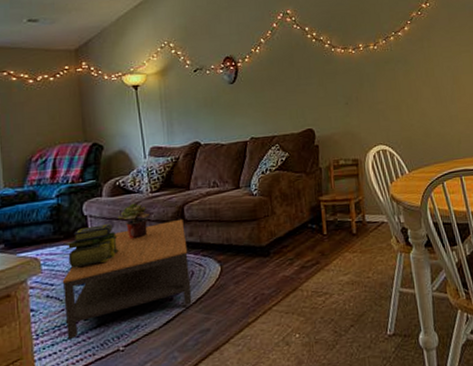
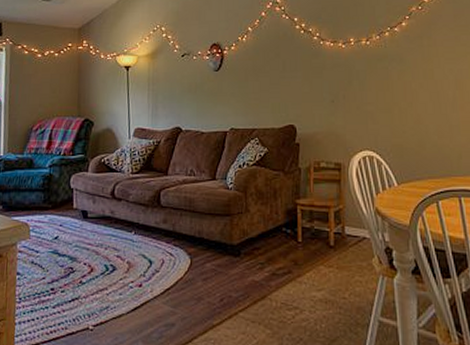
coffee table: present [62,218,192,339] -> none [44,204,161,308]
stack of books: present [66,224,119,269] -> none [53,199,98,239]
potted plant: present [117,203,150,239] -> none [99,182,128,218]

